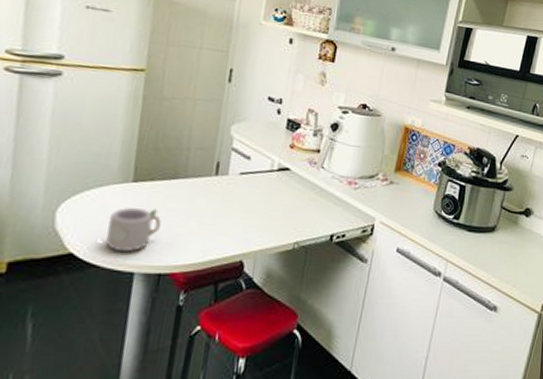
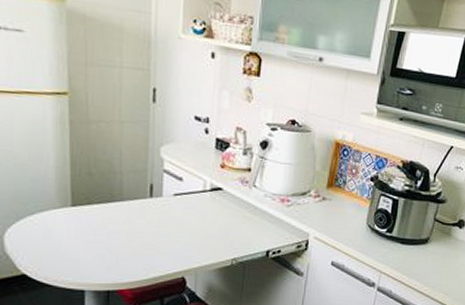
mug: present [106,207,161,252] -> none [53,230,103,272]

